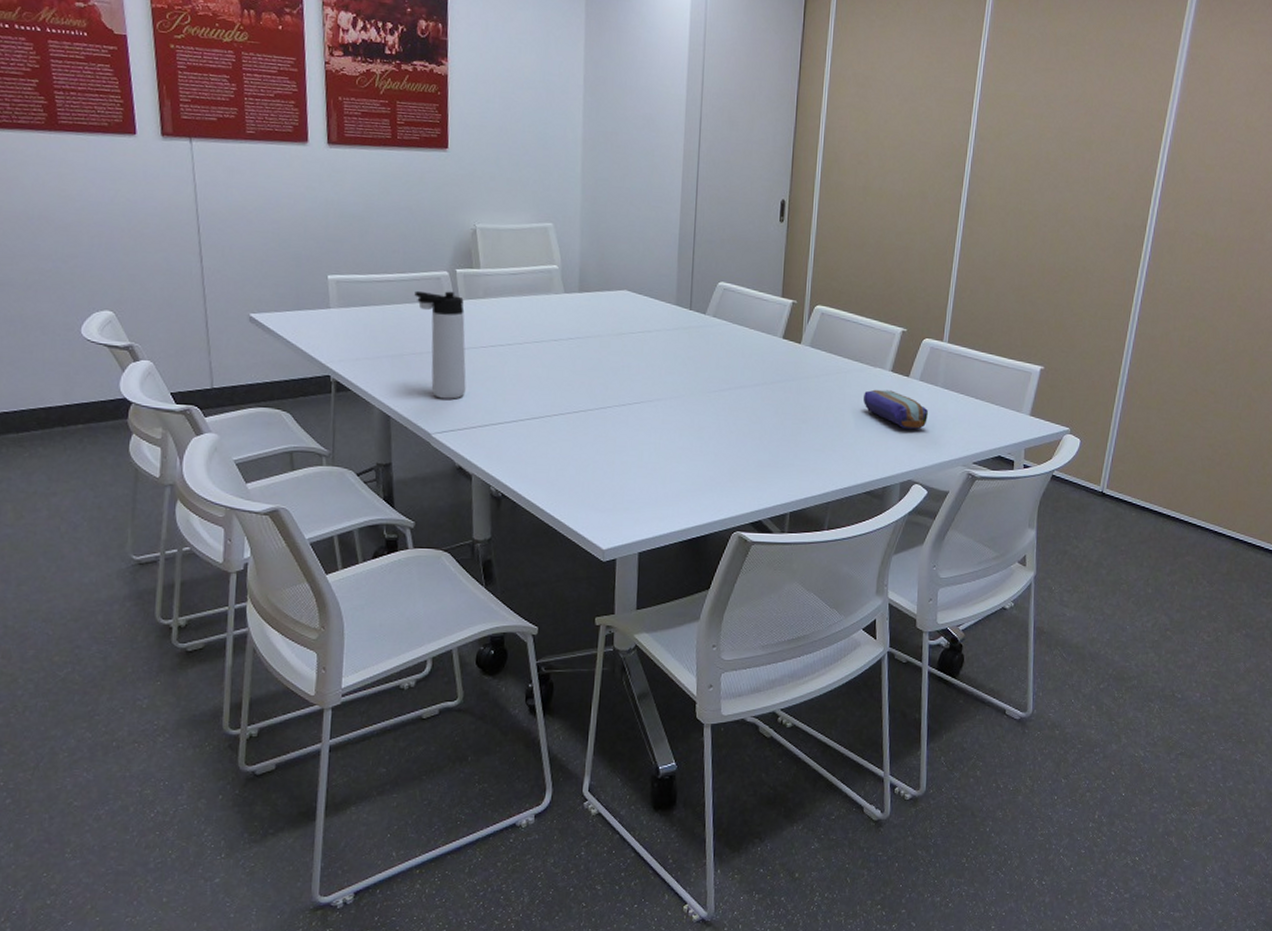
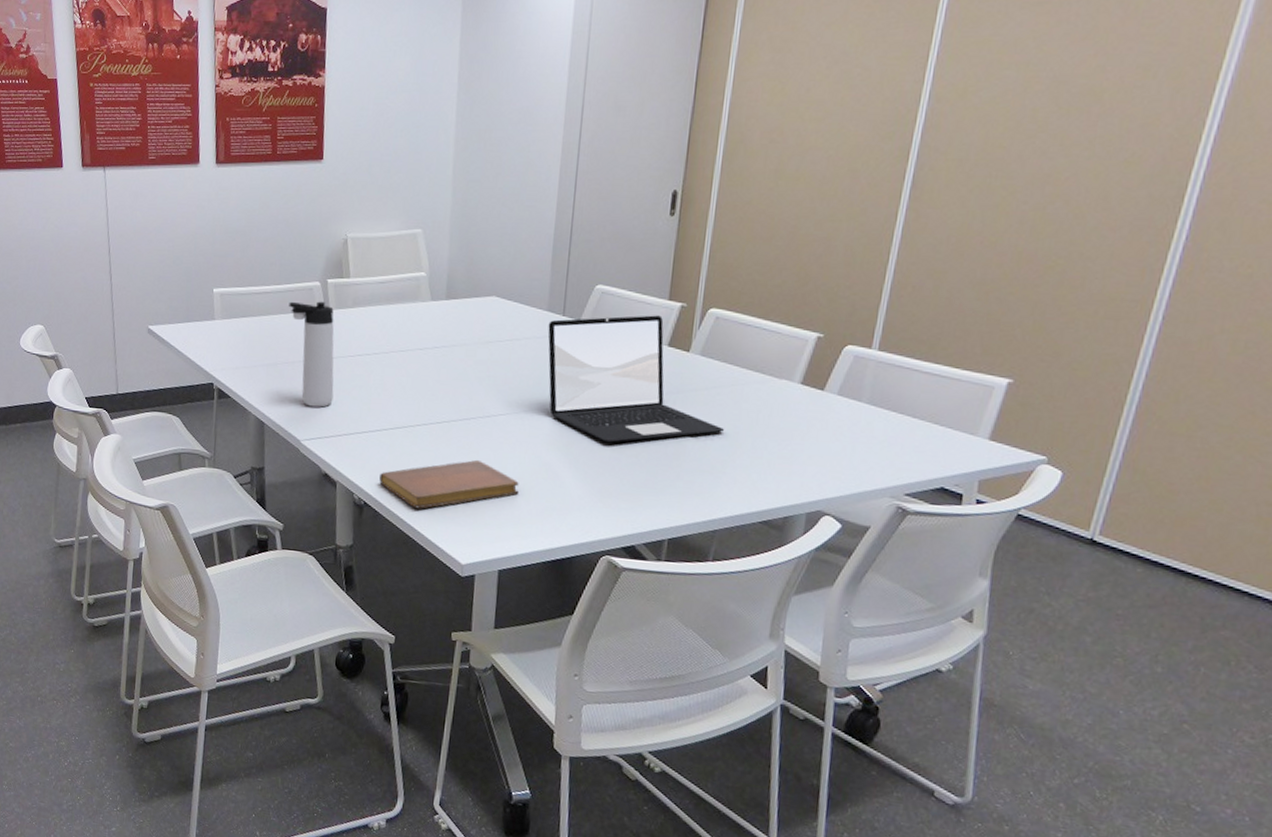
notebook: none [517,447,656,498] -> present [379,459,520,509]
laptop: none [676,310,833,427] -> present [547,315,725,443]
pencil case: present [864,389,928,430] -> none [764,404,847,453]

